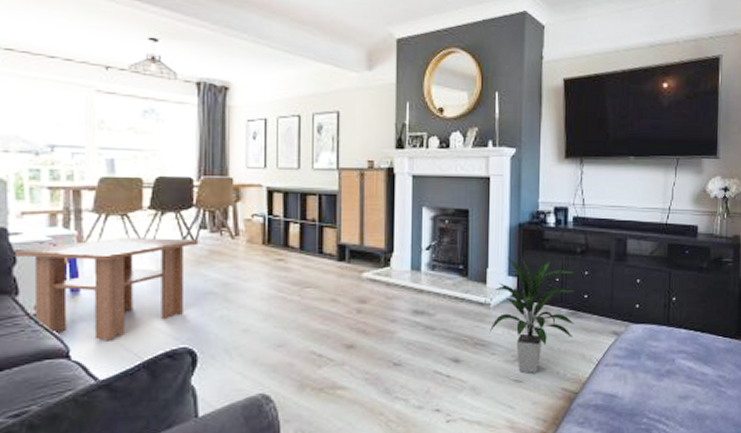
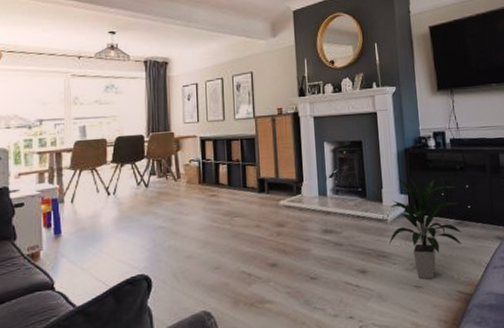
coffee table: present [12,236,199,341] -> none [11,184,150,273]

